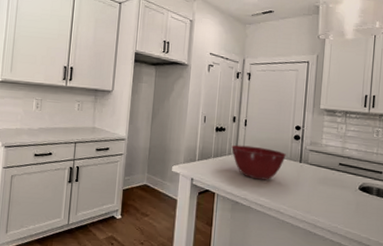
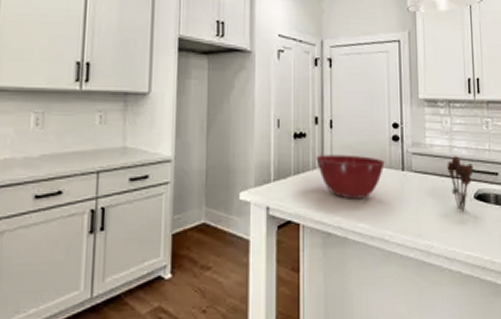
utensil holder: none [338,155,361,198] -> present [447,156,474,211]

